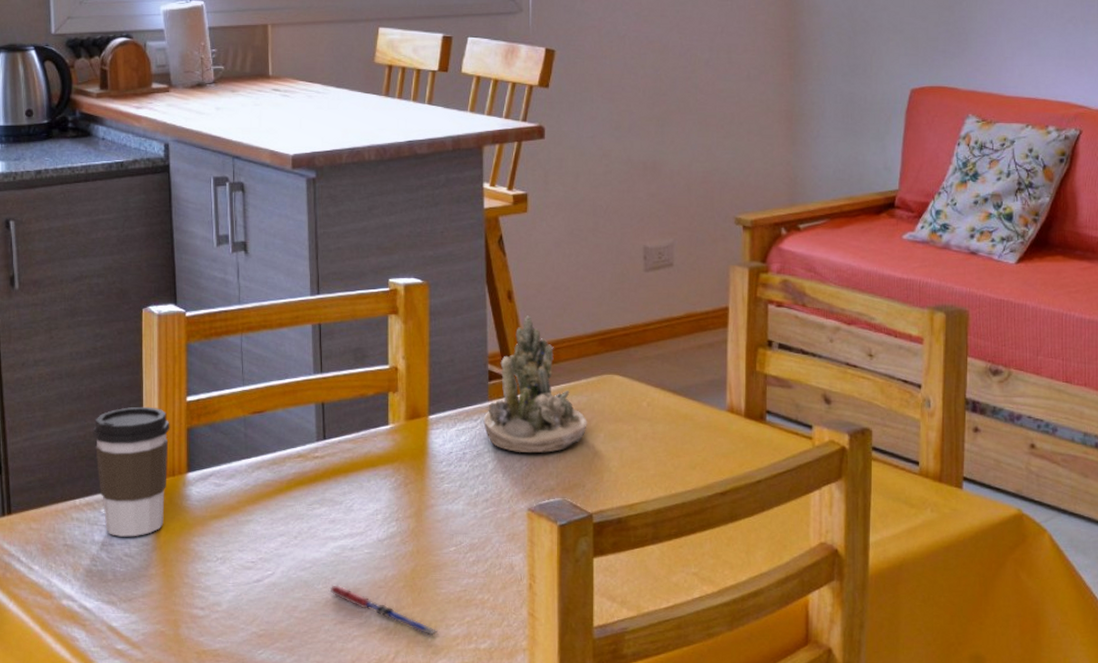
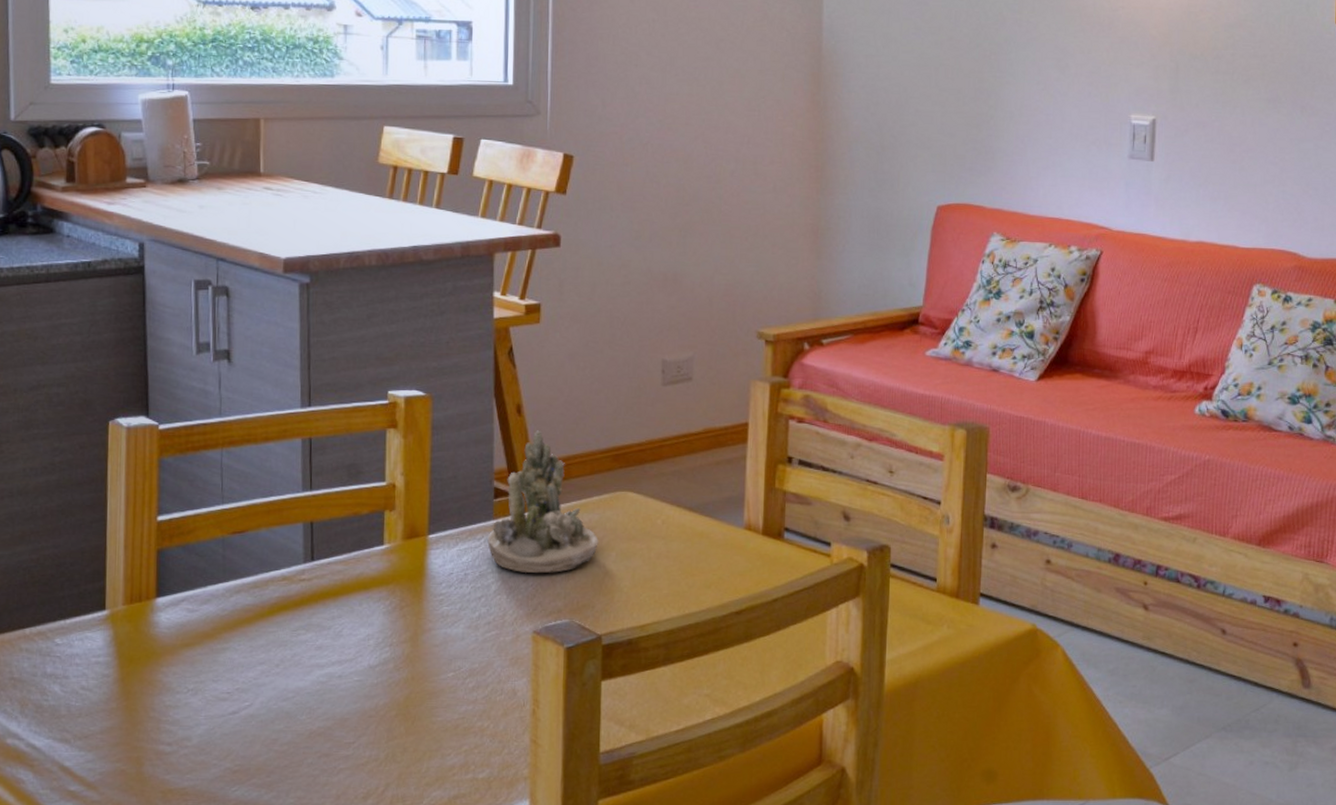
coffee cup: present [92,406,170,537] -> none [47,527,138,668]
pen: present [328,585,440,637] -> none [313,715,435,768]

